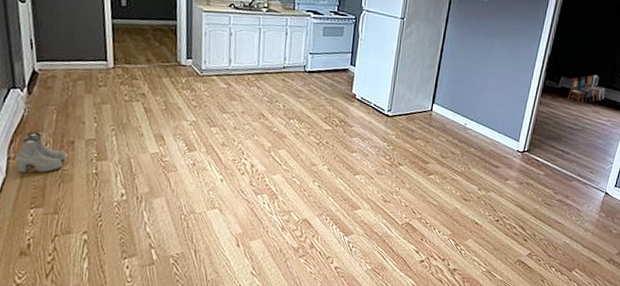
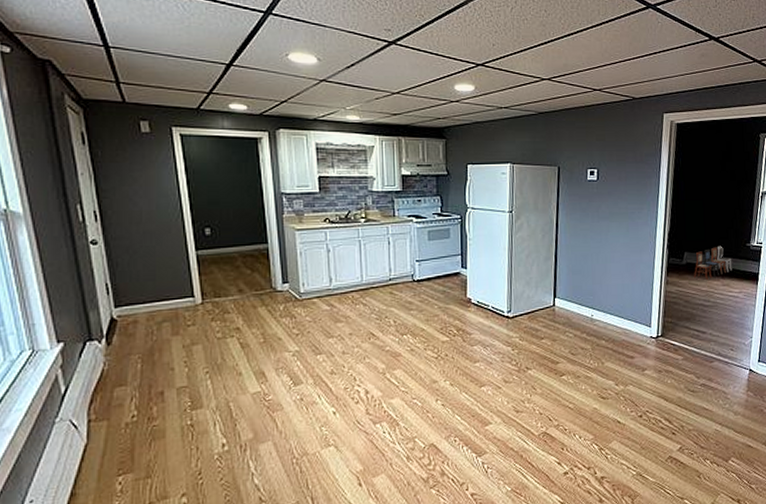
boots: present [15,131,66,173] -> none [97,386,155,436]

